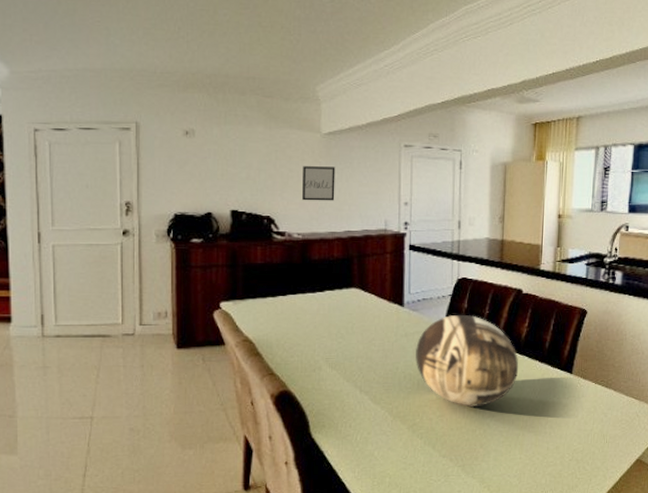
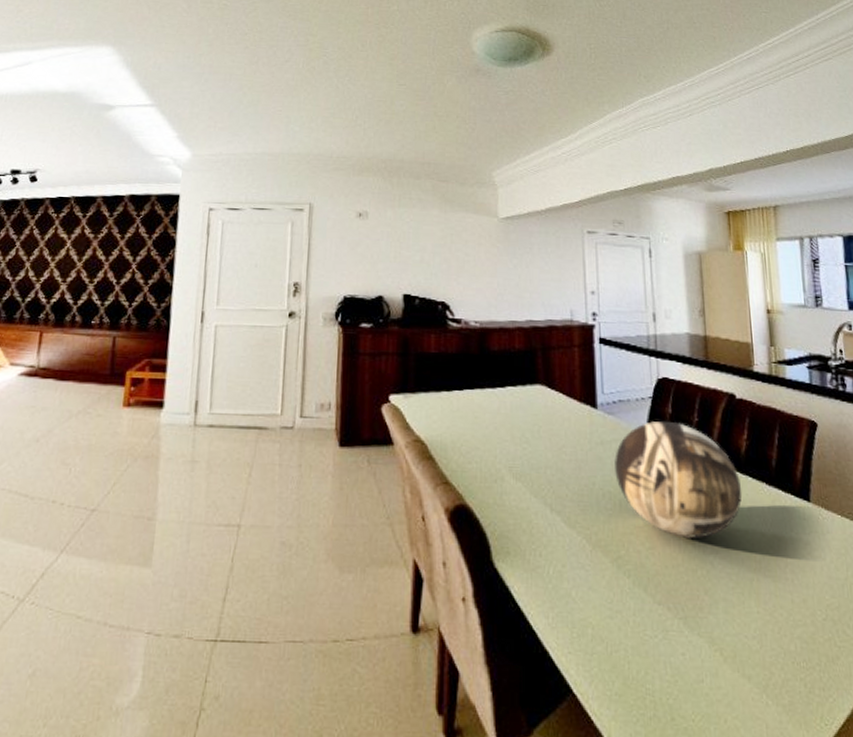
wall art: present [302,166,336,201] -> none [479,250,515,288]

